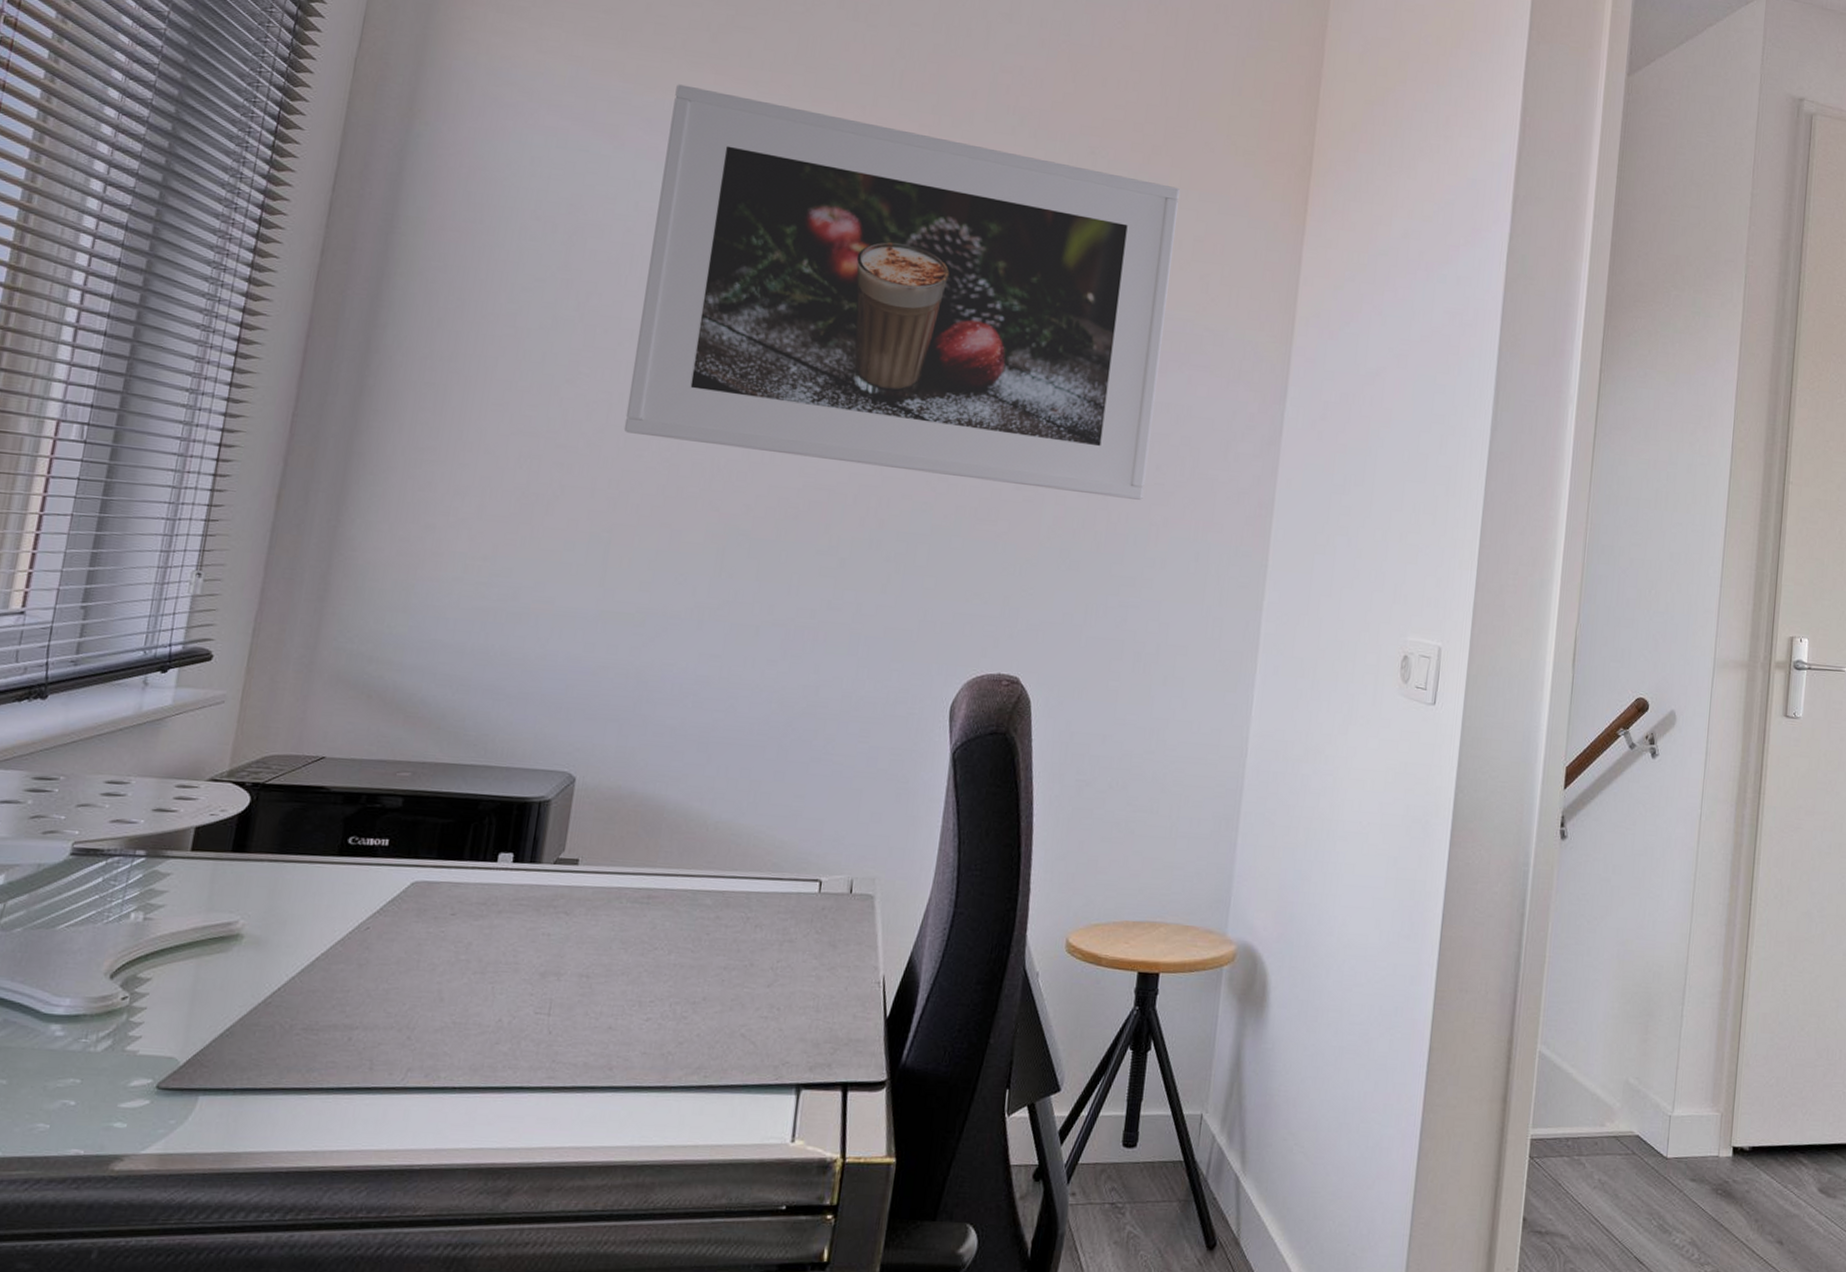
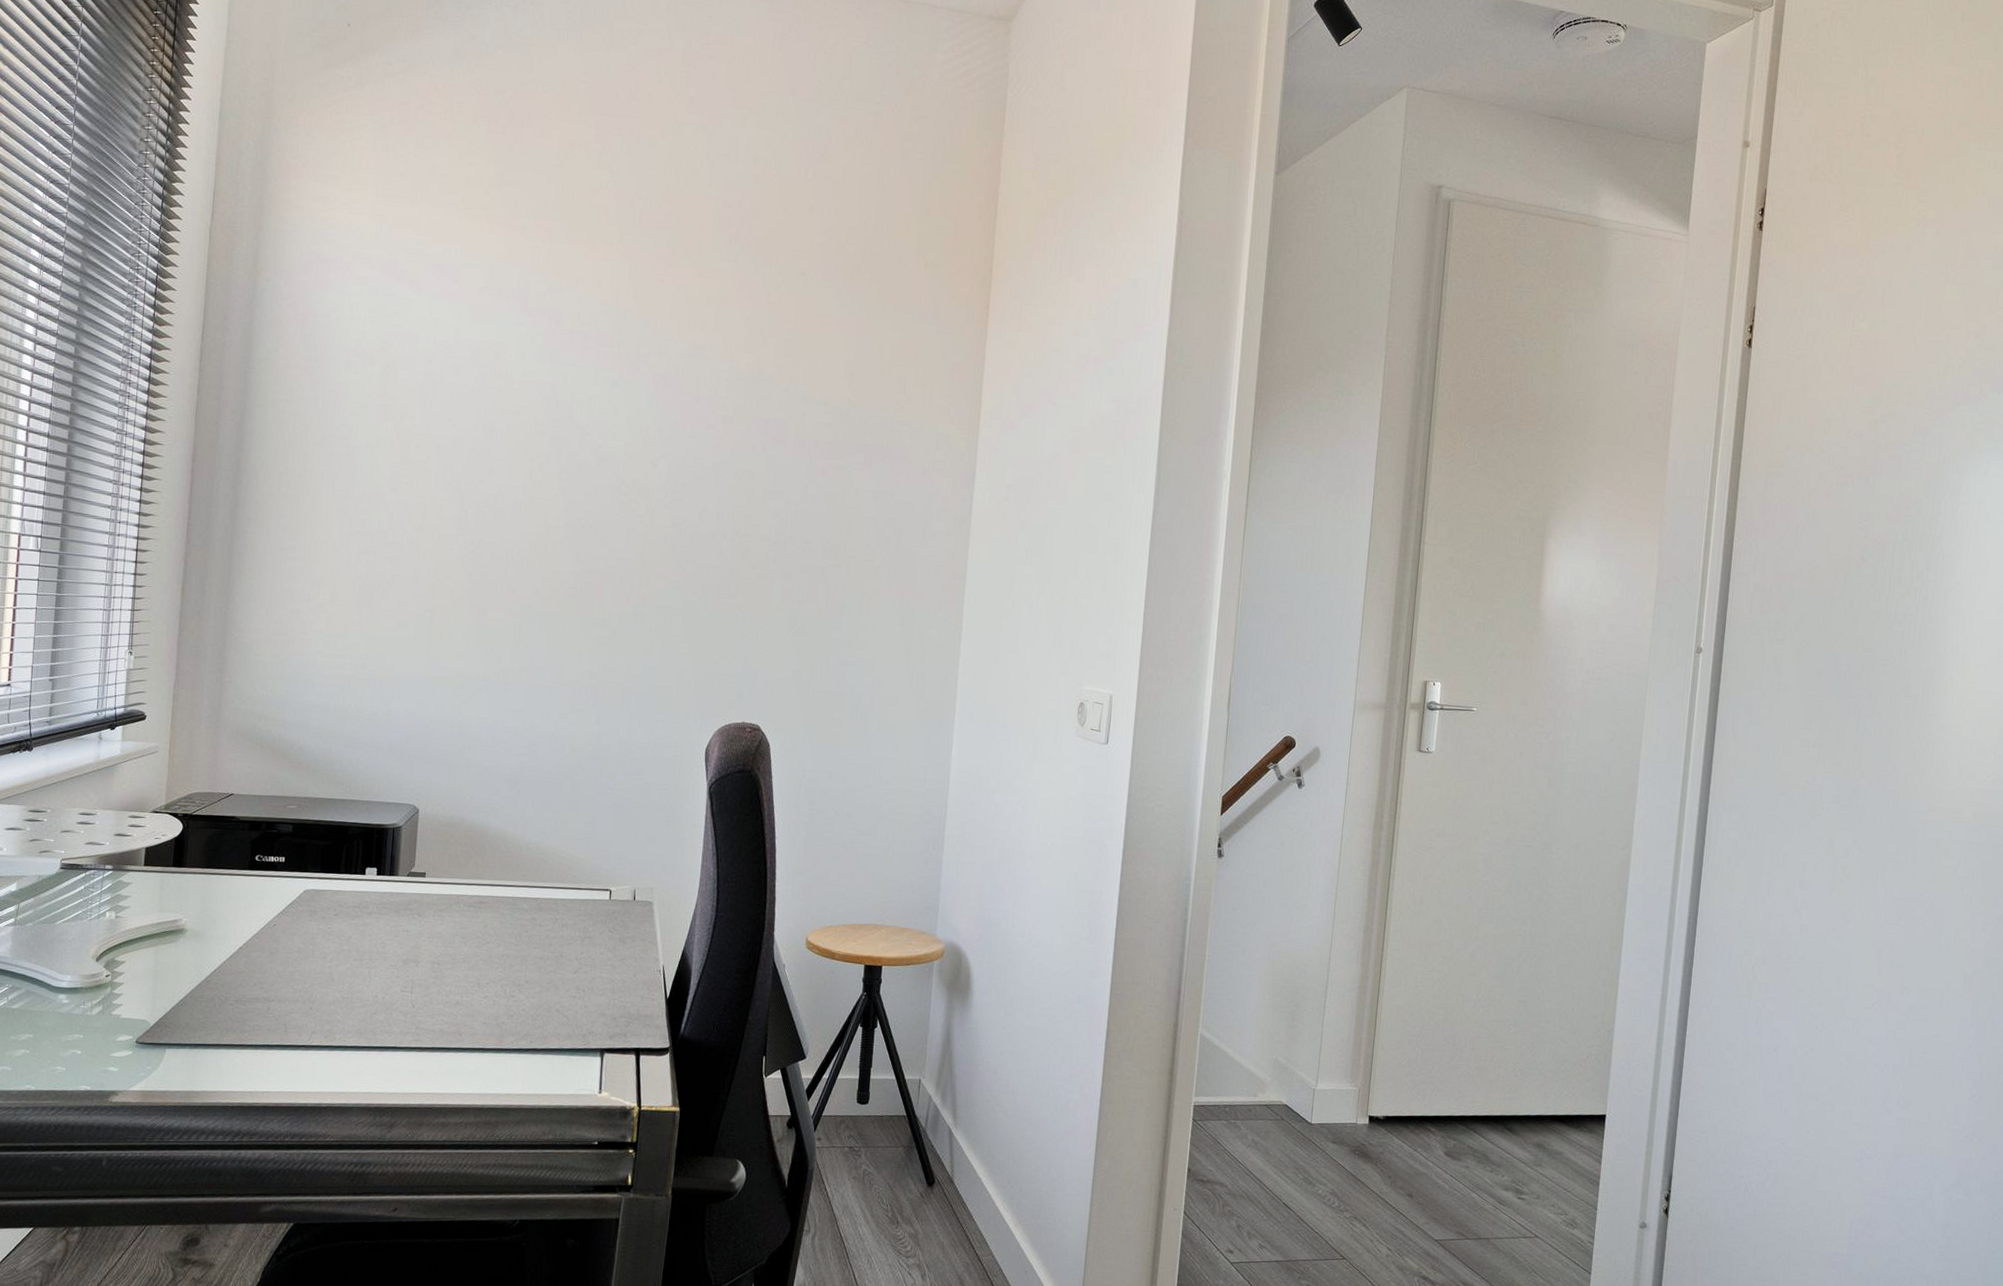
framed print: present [623,84,1180,500] -> none [437,234,878,574]

